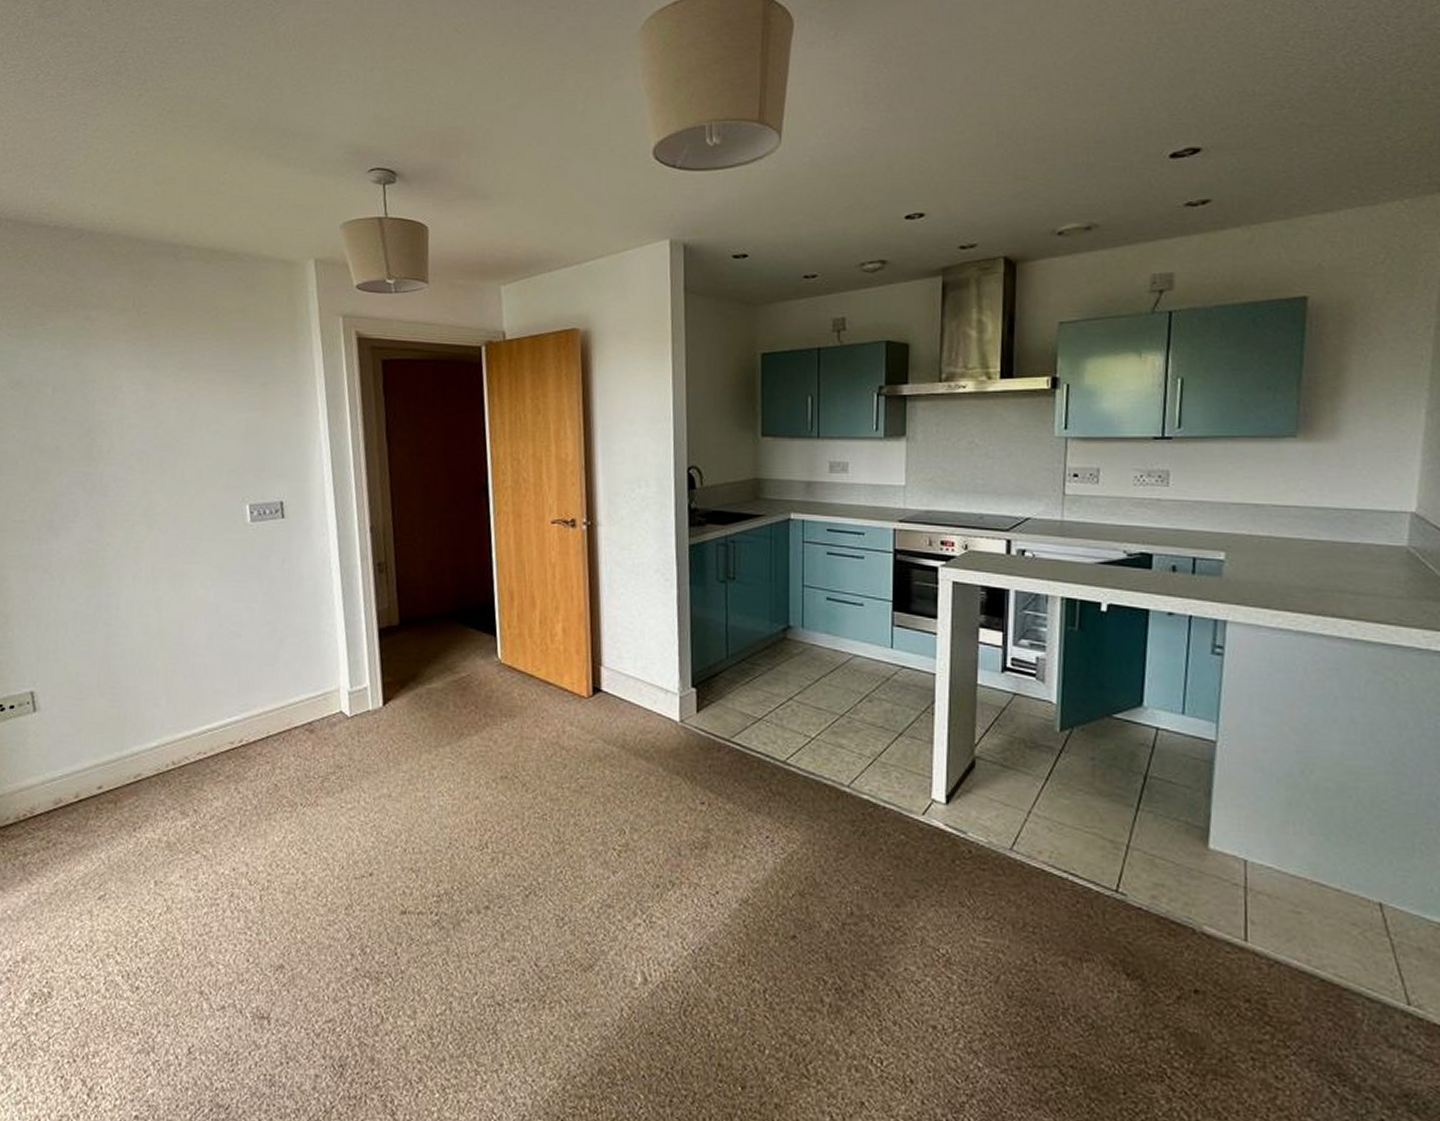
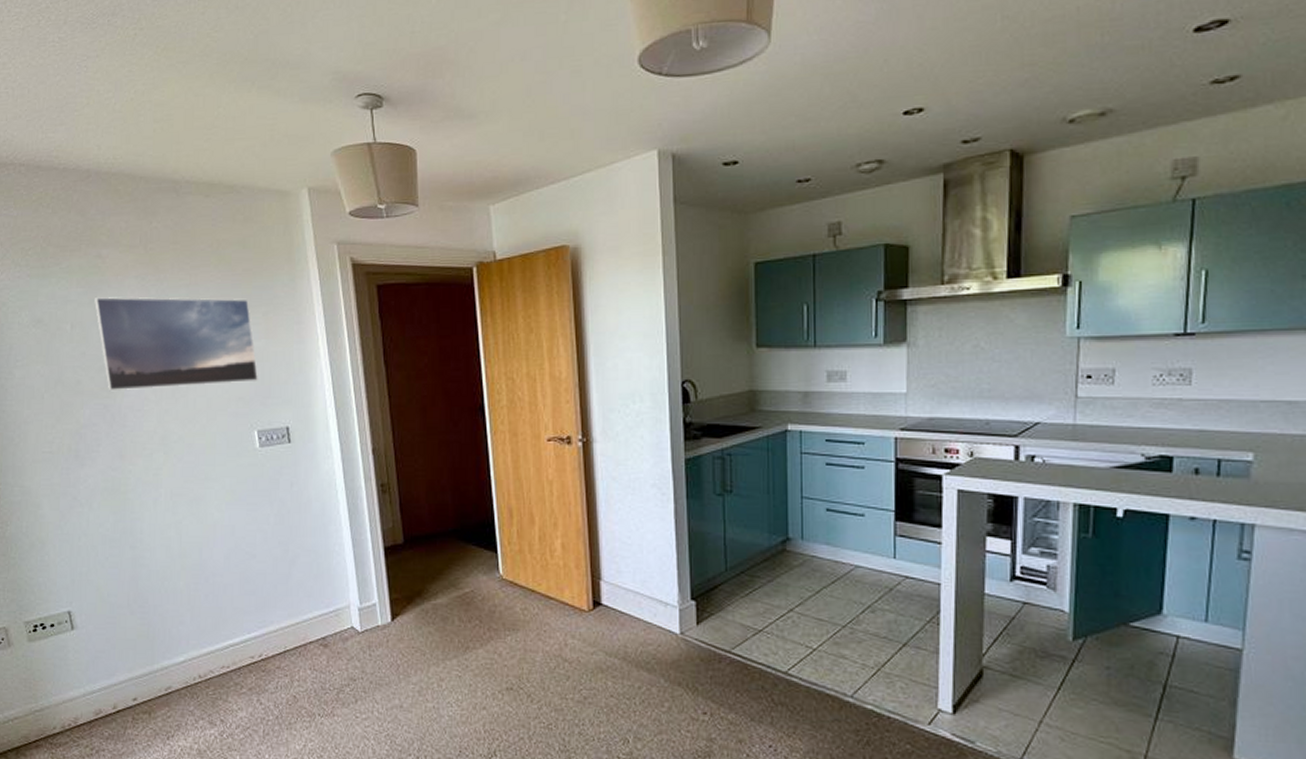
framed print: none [80,361,254,459] -> present [95,297,259,391]

